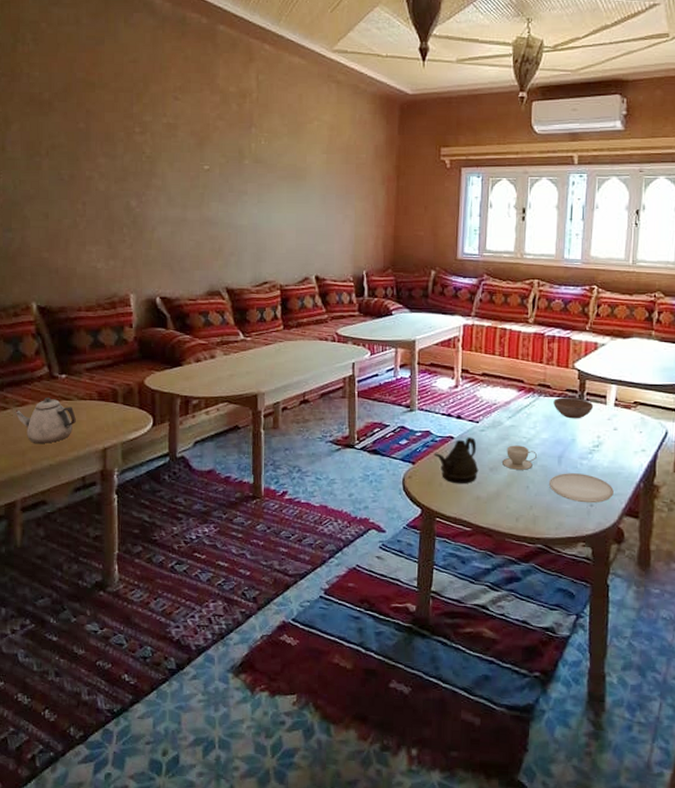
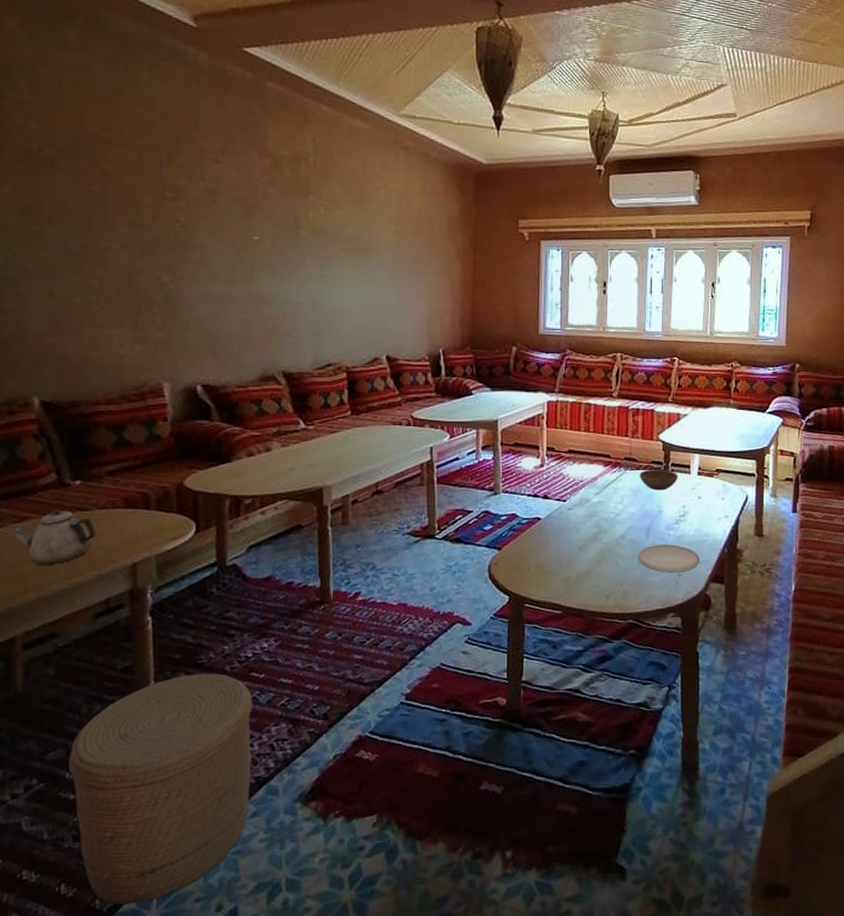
woven basket: none [52,548,195,736] -> present [68,673,252,905]
teapot: present [435,437,479,484] -> none [521,517,567,567]
teacup: present [503,445,538,470] -> none [591,521,626,546]

